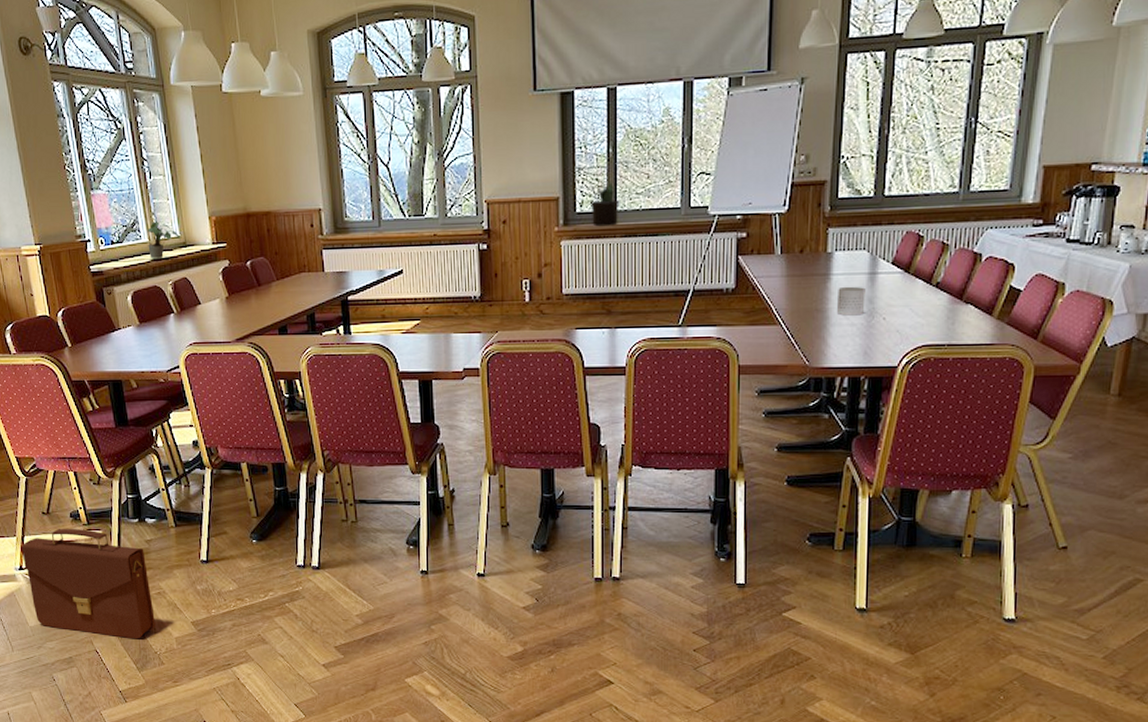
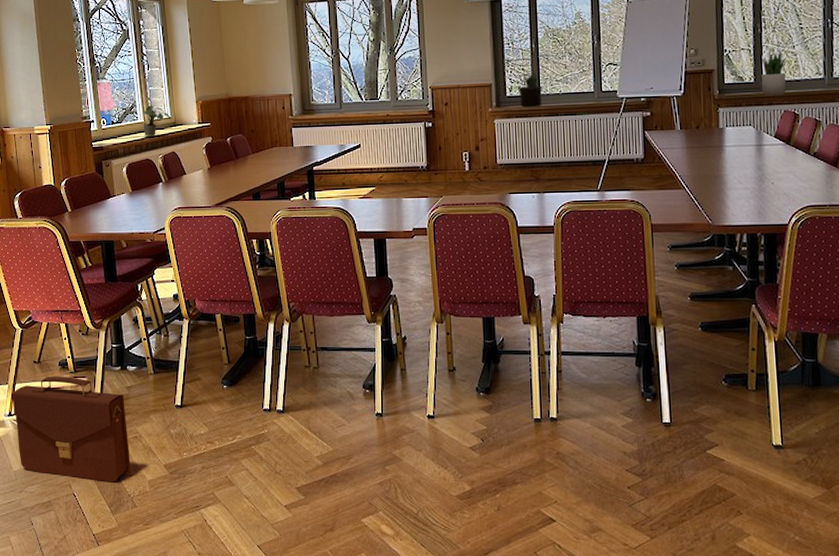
mug: present [836,286,866,316] -> none [731,156,756,181]
planter: none [882,159,914,214] -> present [761,52,787,97]

